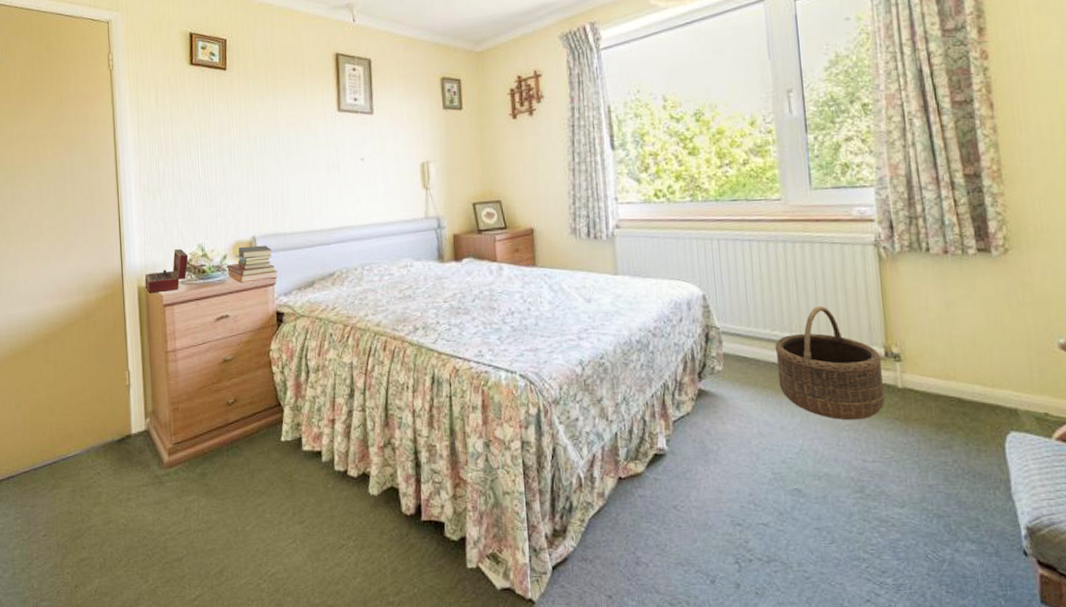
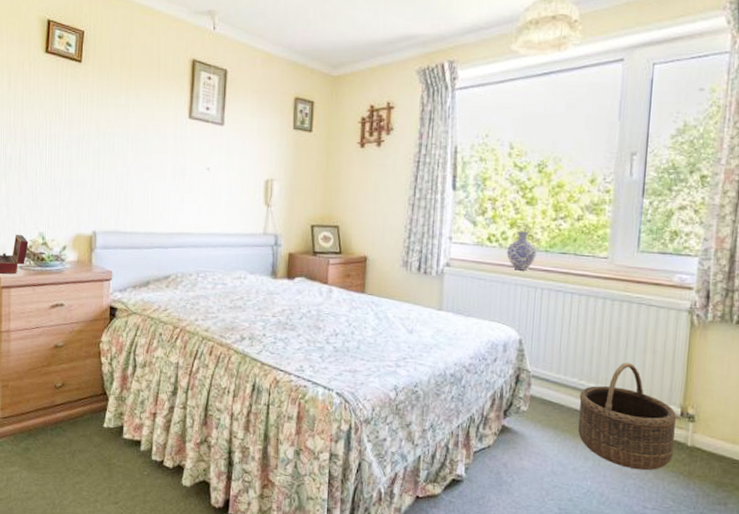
books: present [227,245,279,283] -> none [66,239,116,275]
vase: none [675,183,707,224] -> present [506,231,537,271]

